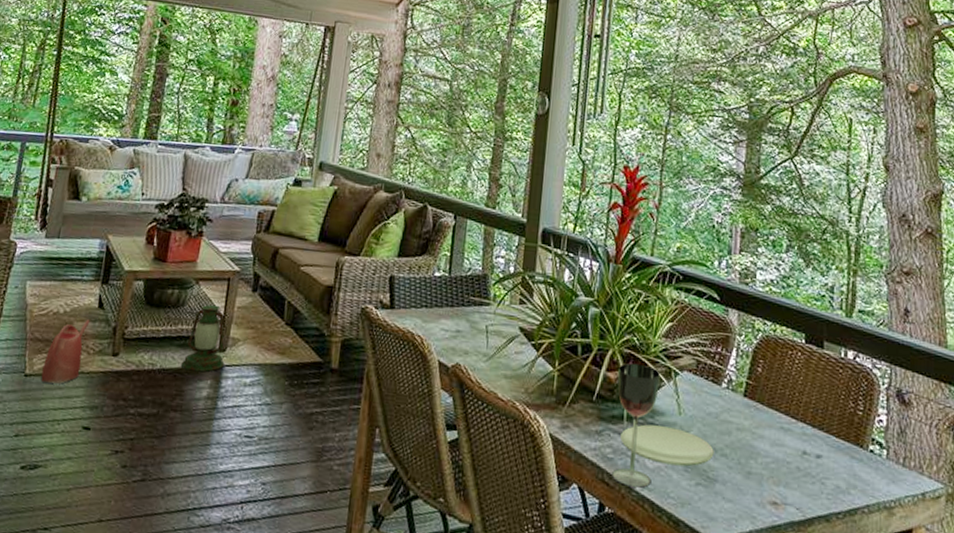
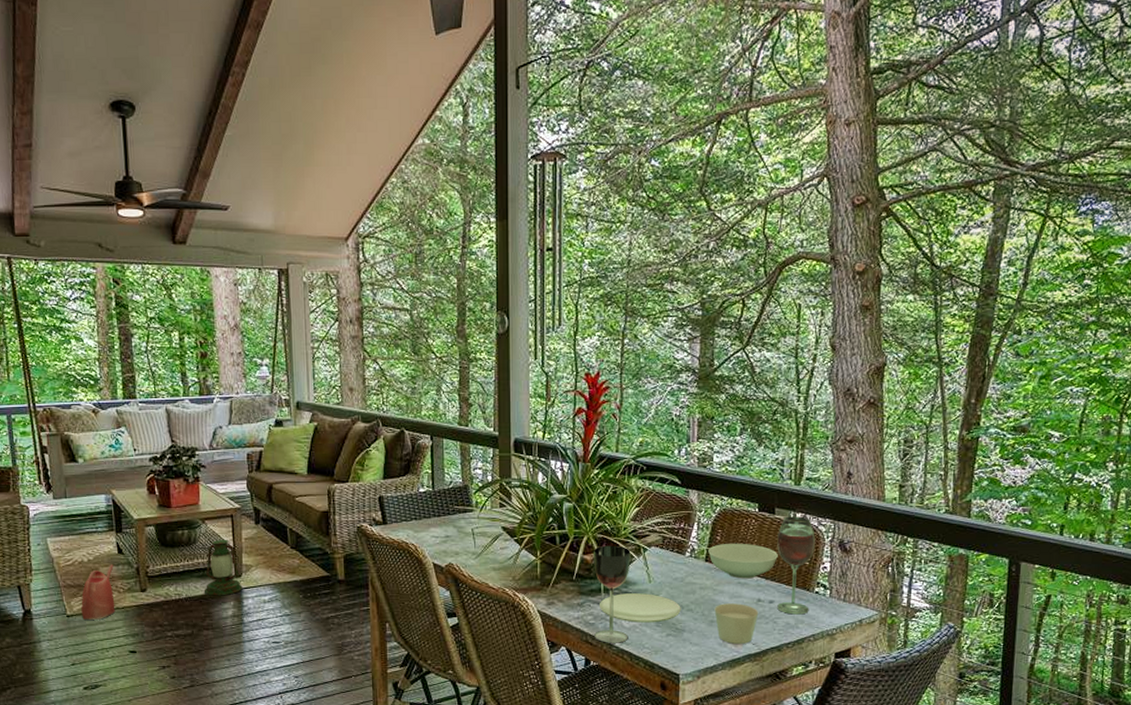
bowl: none [747,377,827,424] -> present [708,543,778,579]
candle: none [752,451,804,507] -> present [714,603,759,644]
wineglass: none [825,352,870,478] -> present [777,516,816,615]

